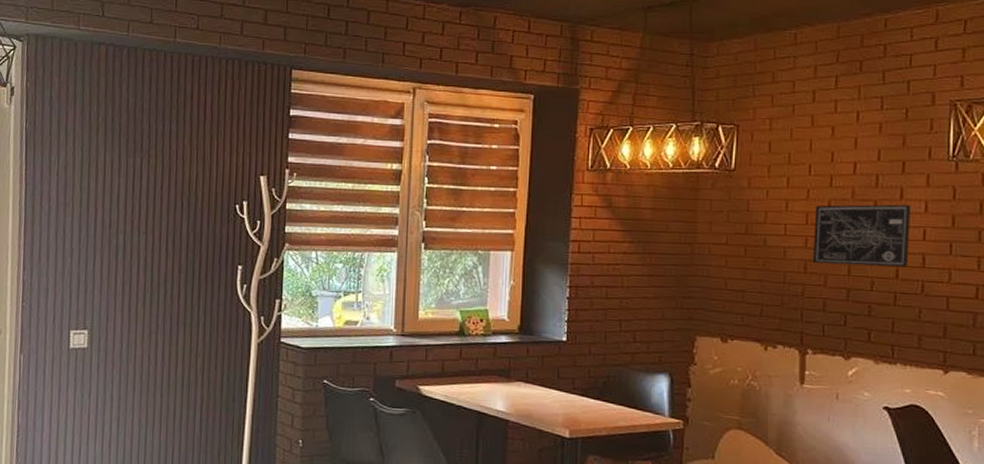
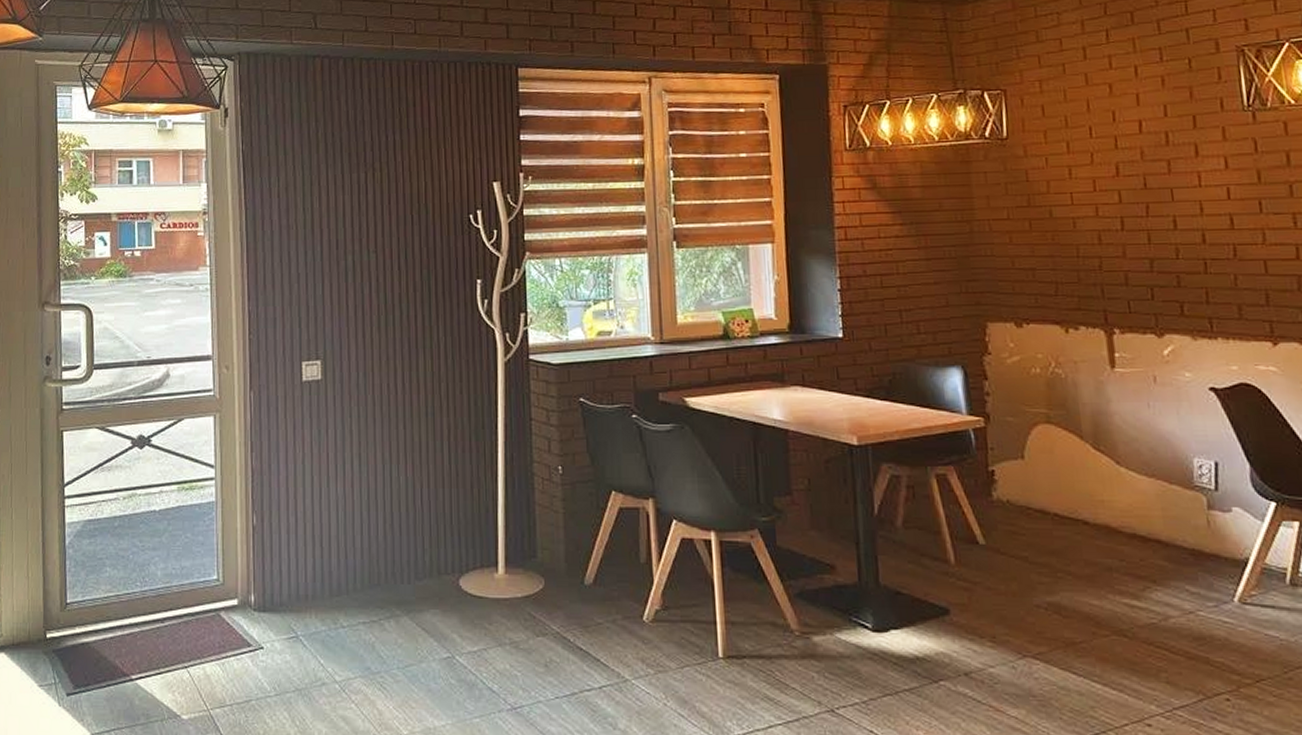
wall art: present [813,204,912,268] -> none [1102,162,1215,234]

